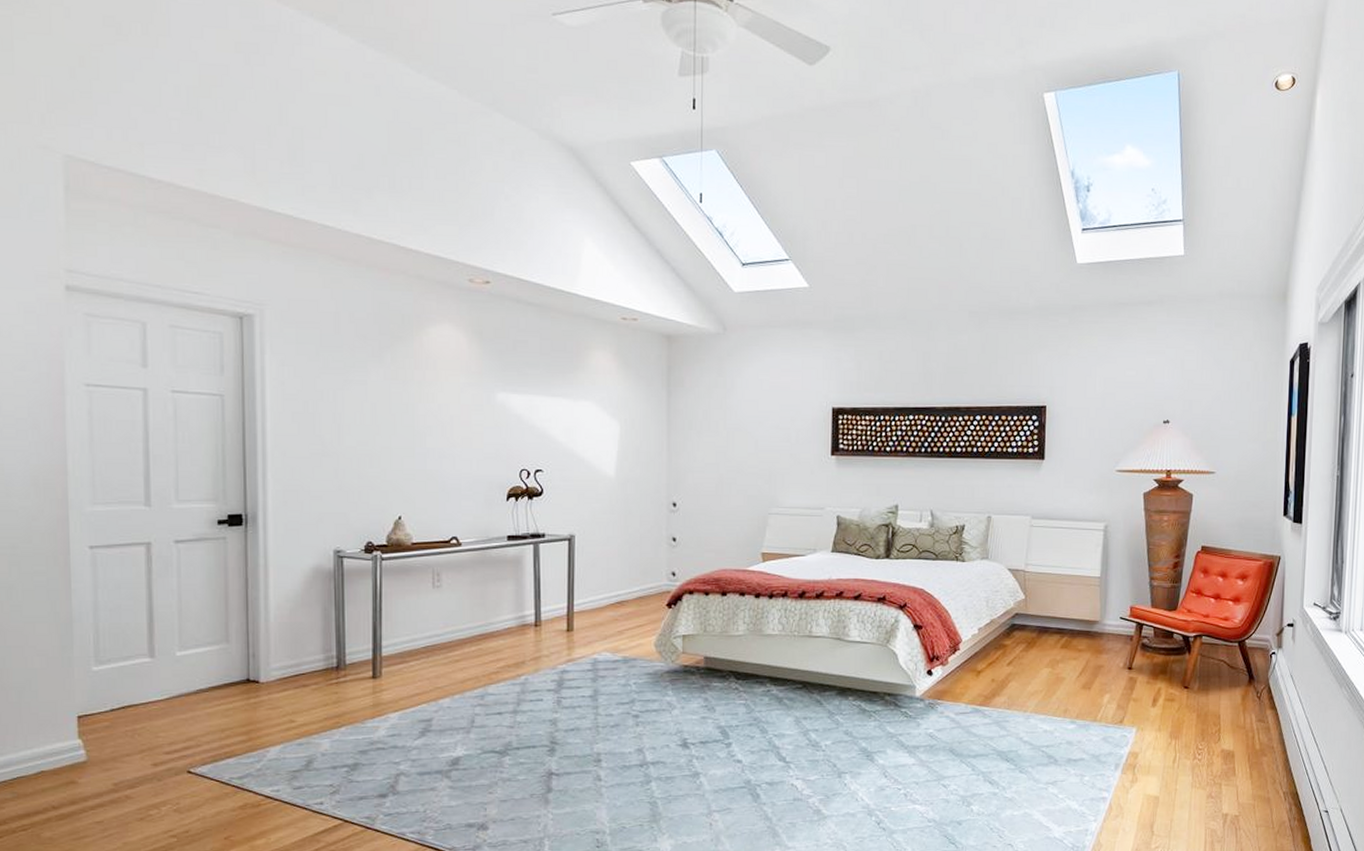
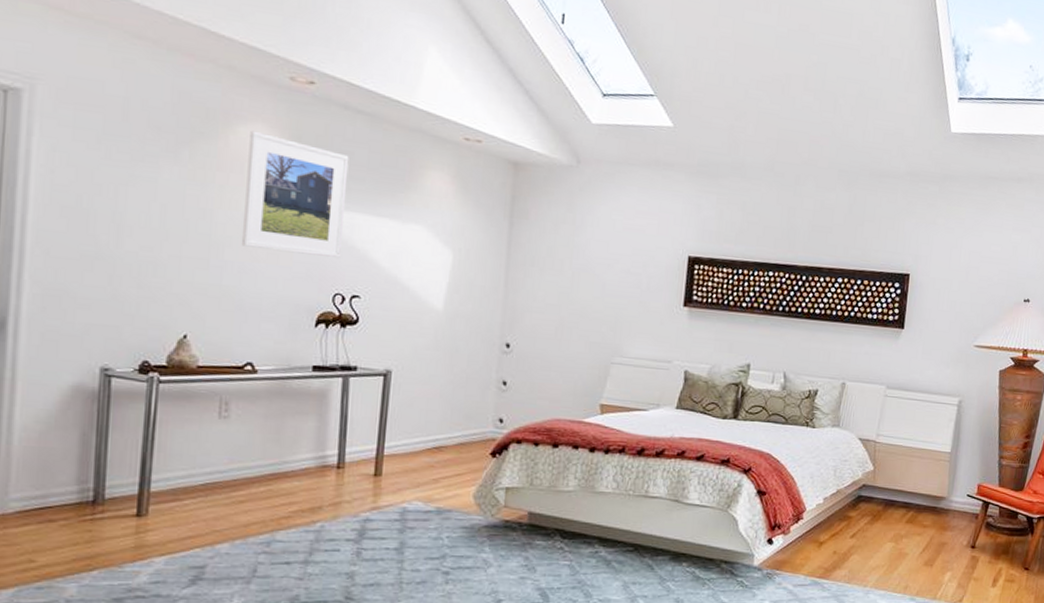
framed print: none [439,330,524,438] -> present [241,130,349,259]

